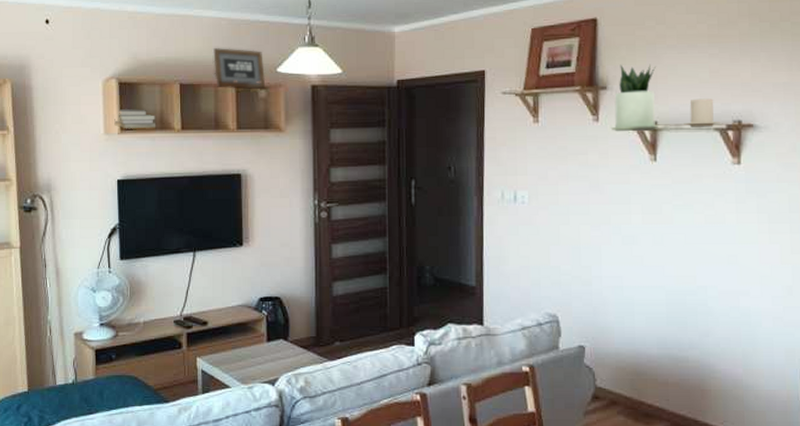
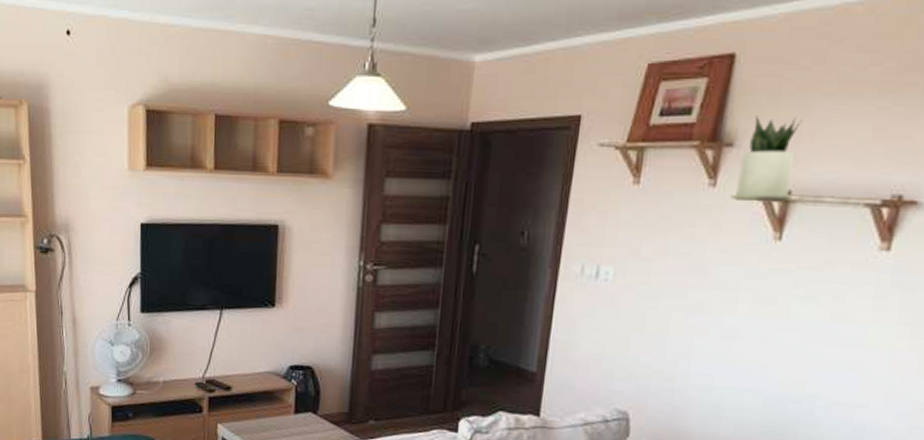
books: present [114,109,156,128] -> none [140,142,187,165]
picture frame: present [213,48,266,90] -> none [256,73,314,127]
candle: present [684,98,720,127] -> none [825,164,874,202]

